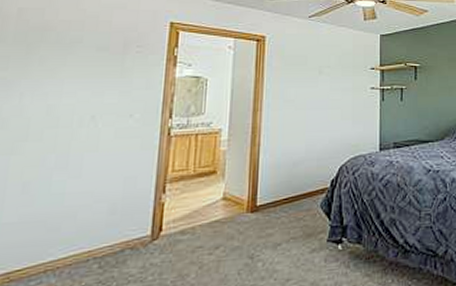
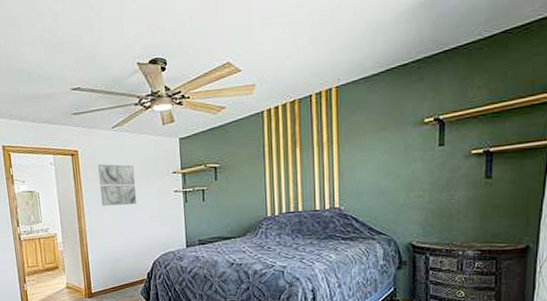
wall art: none [286,52,329,100] -> present [98,163,137,206]

